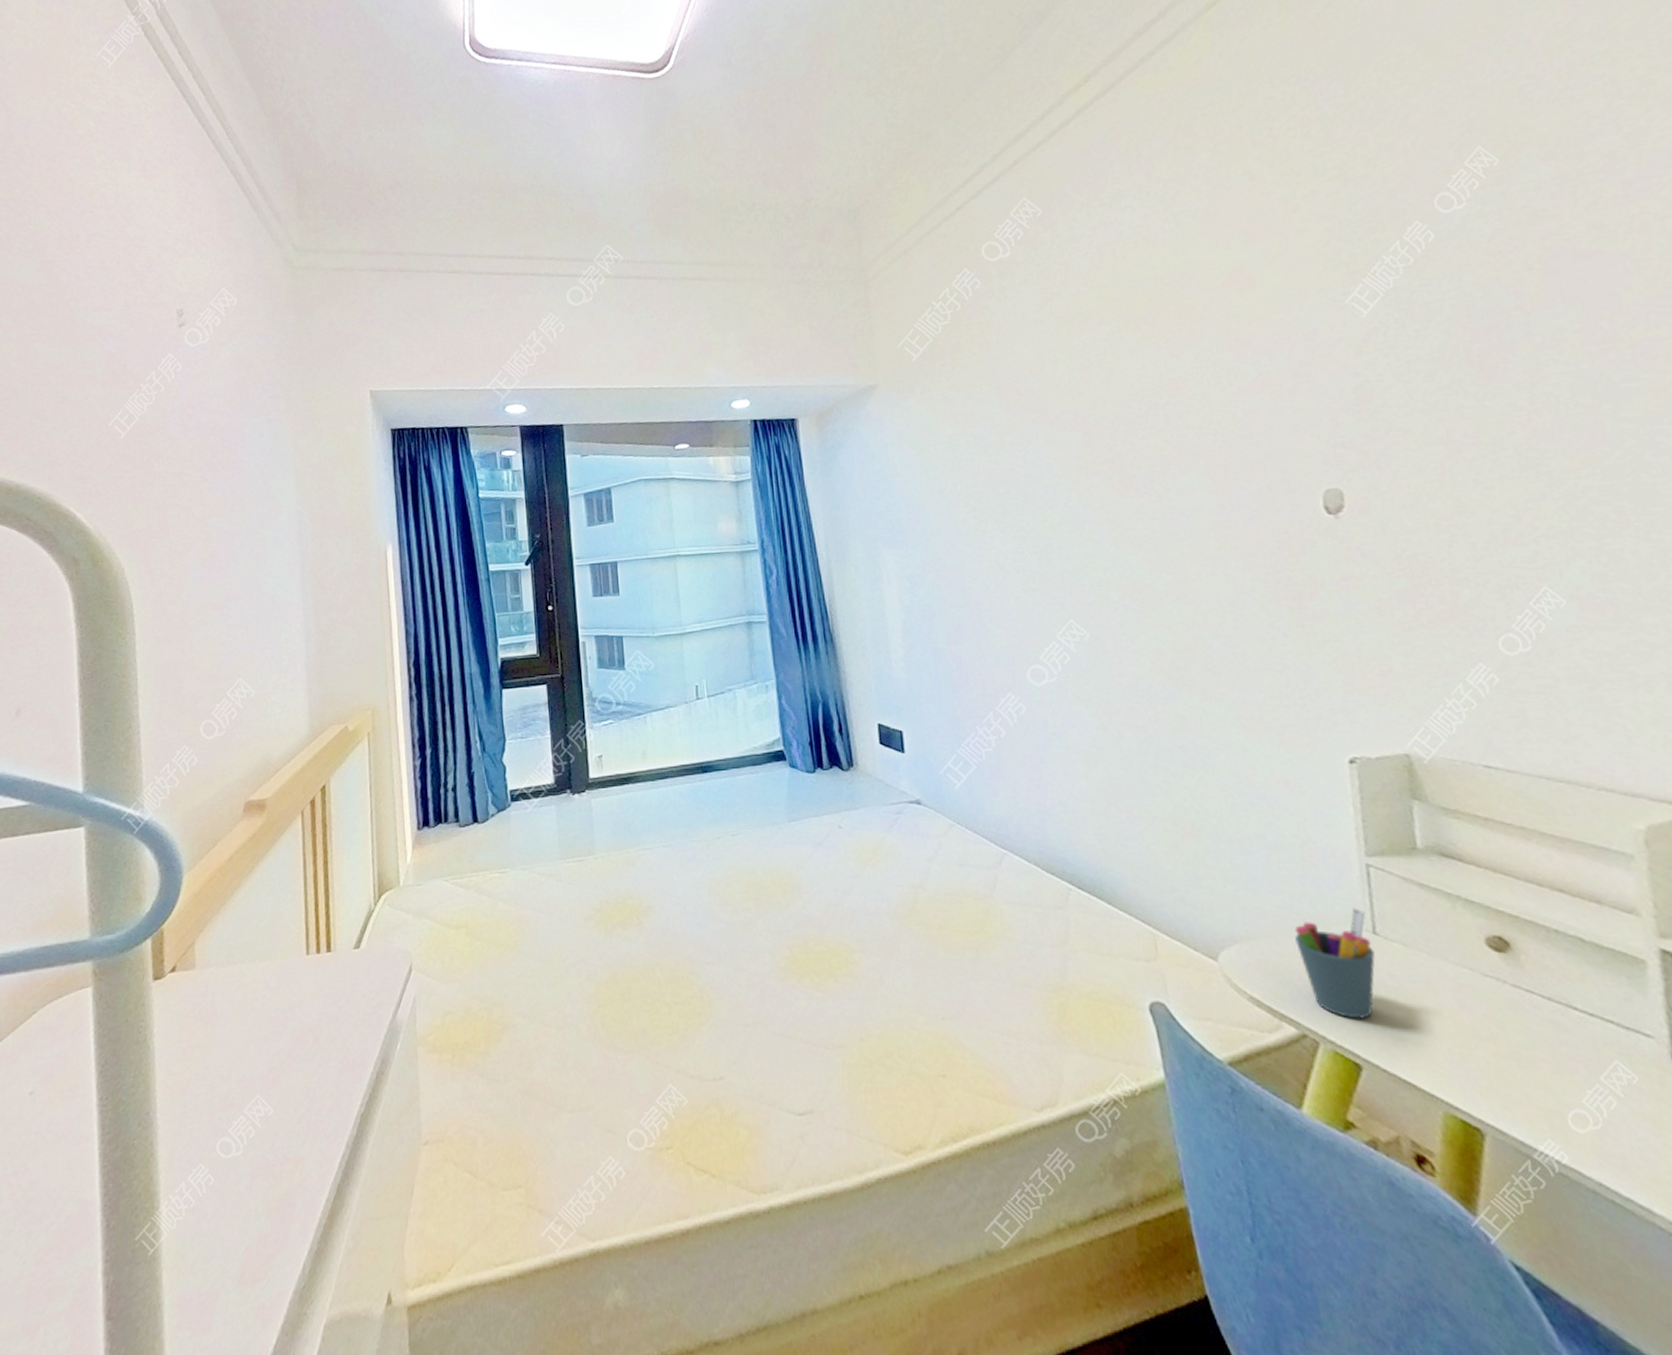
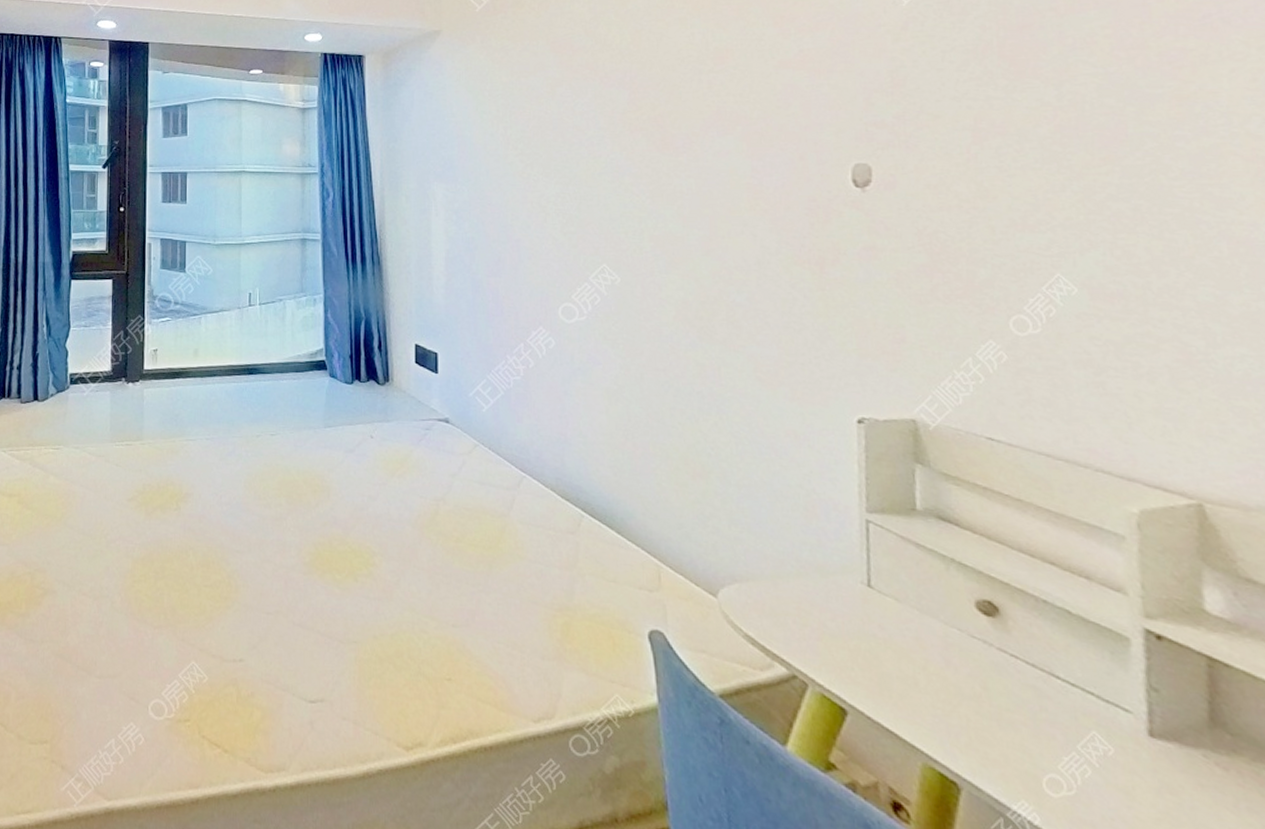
pen holder: present [1294,908,1375,1019] -> none [792,560,868,666]

